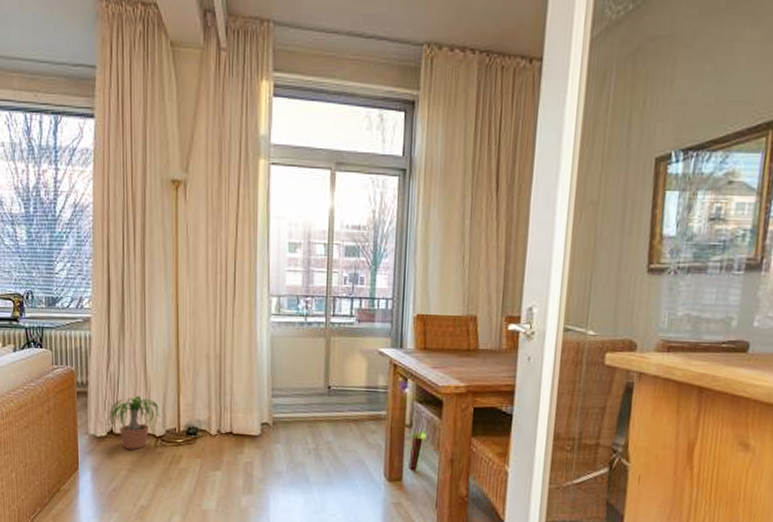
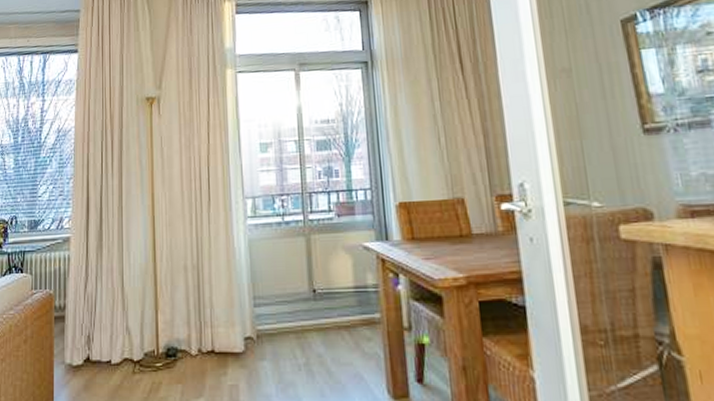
potted plant: present [106,395,162,449] -> none [83,316,139,378]

